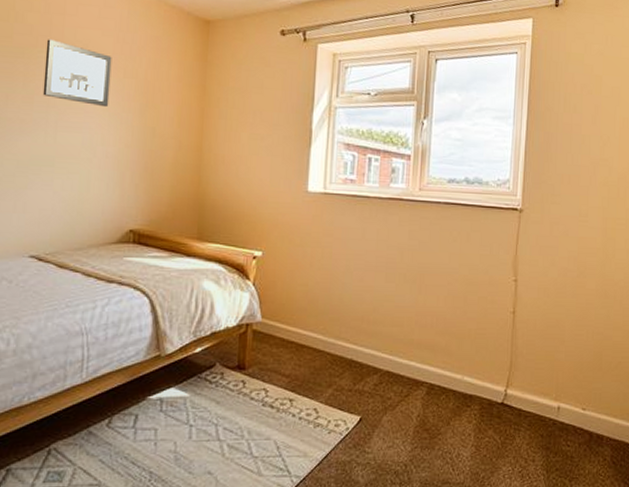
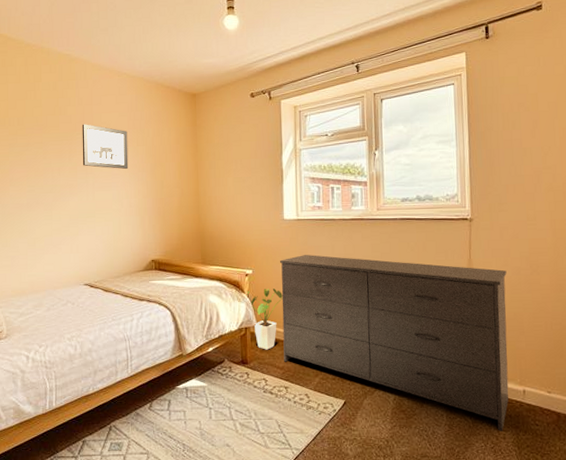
house plant: none [251,276,298,353] -> present [245,289,283,350]
dresser: none [291,237,553,453] -> present [280,255,509,431]

